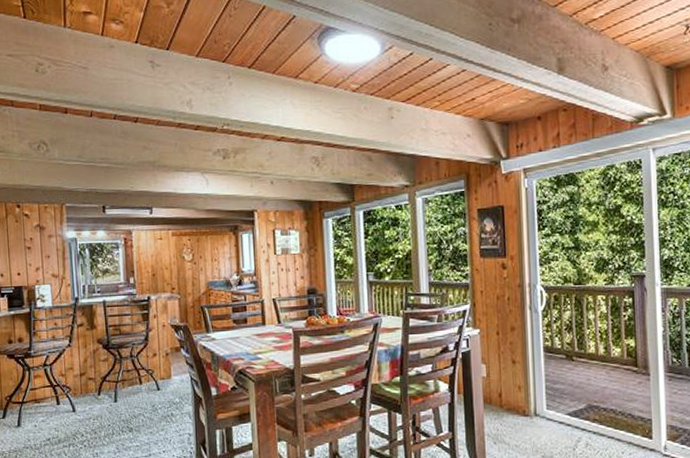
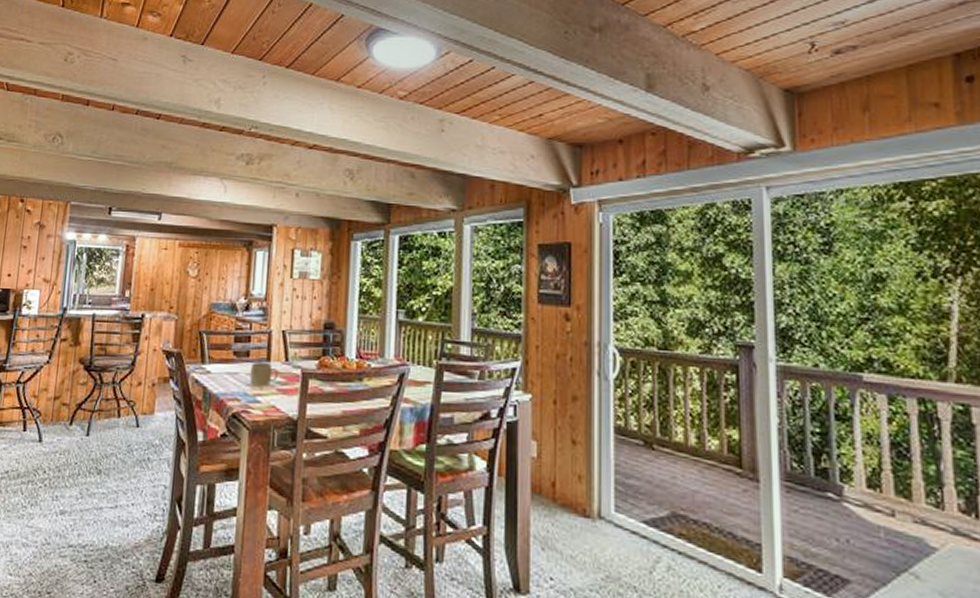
mug: none [249,326,274,347] -> present [249,362,278,388]

